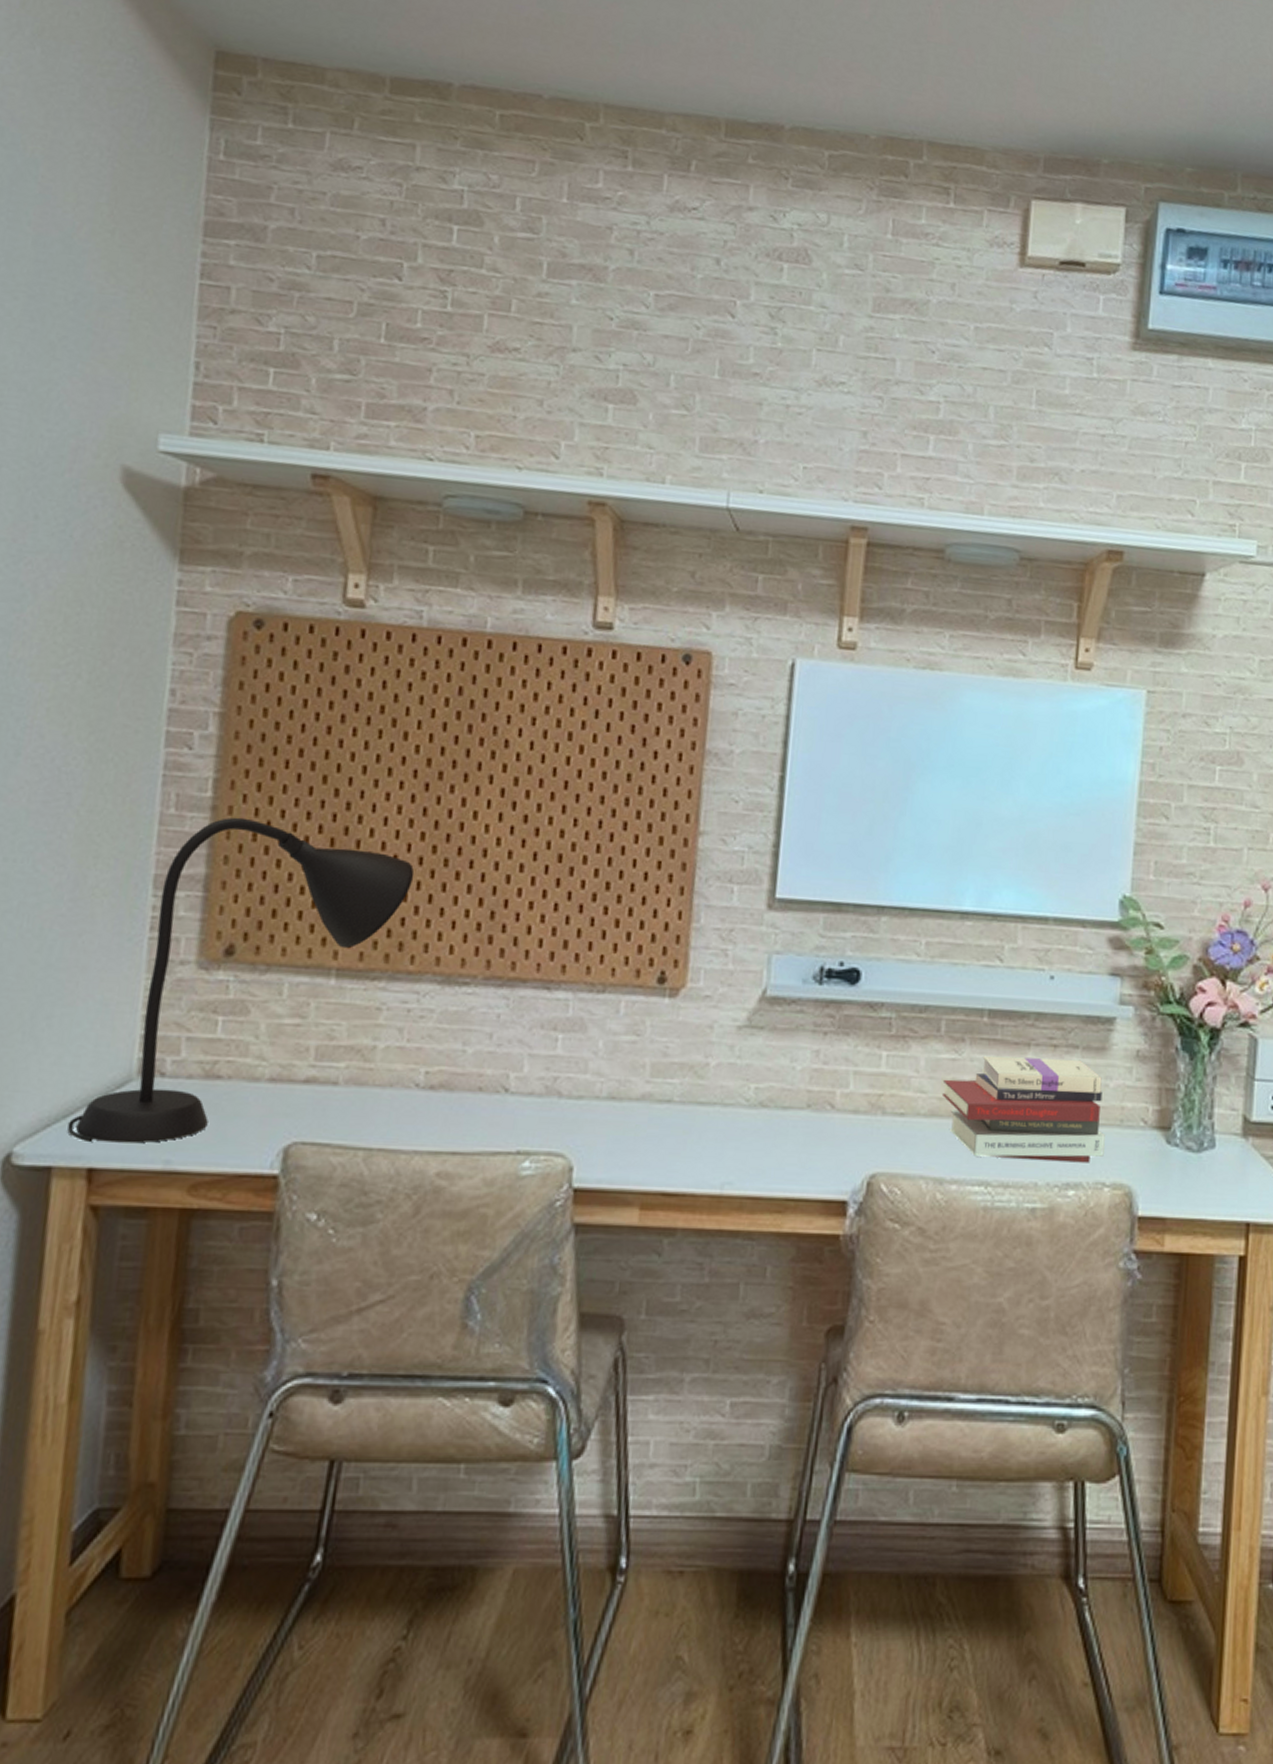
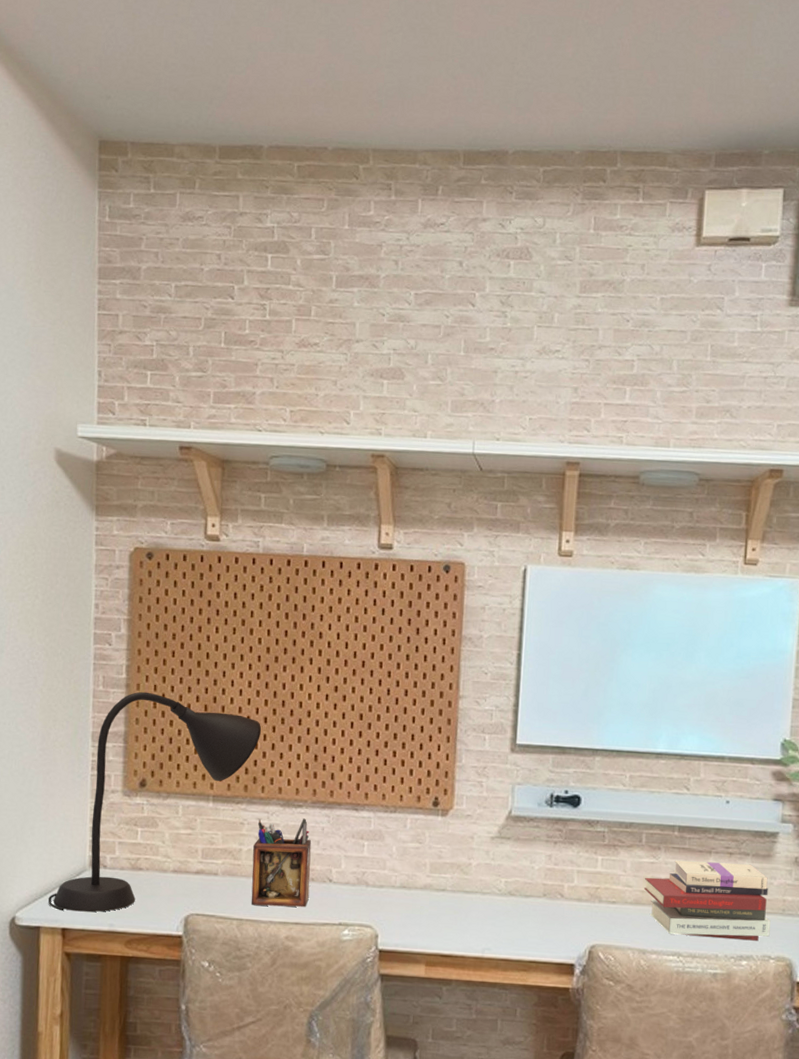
desk organizer: none [386,1001,481,1130] -> present [251,818,312,907]

